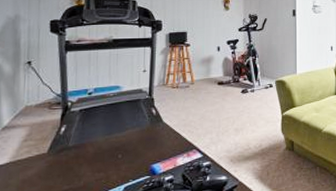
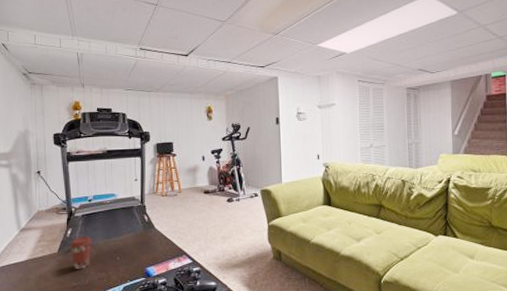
coffee cup: none [62,132,90,172] -> present [69,236,92,270]

